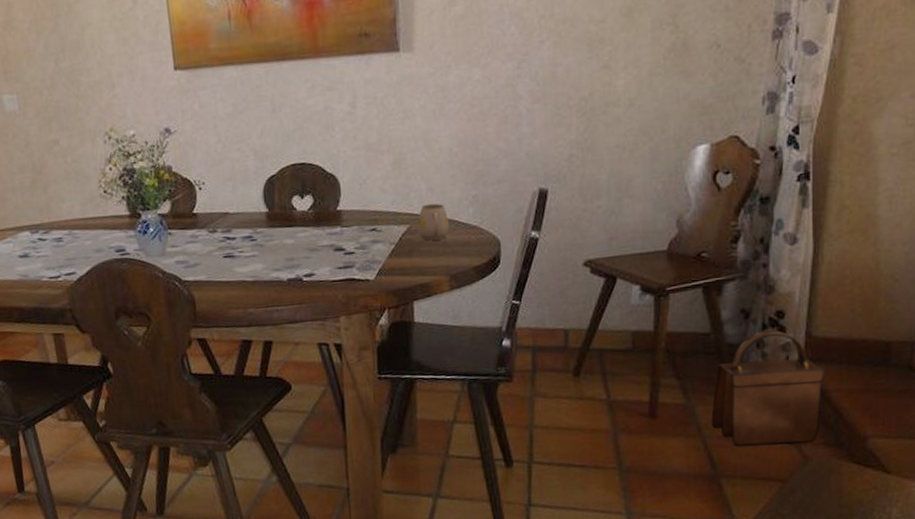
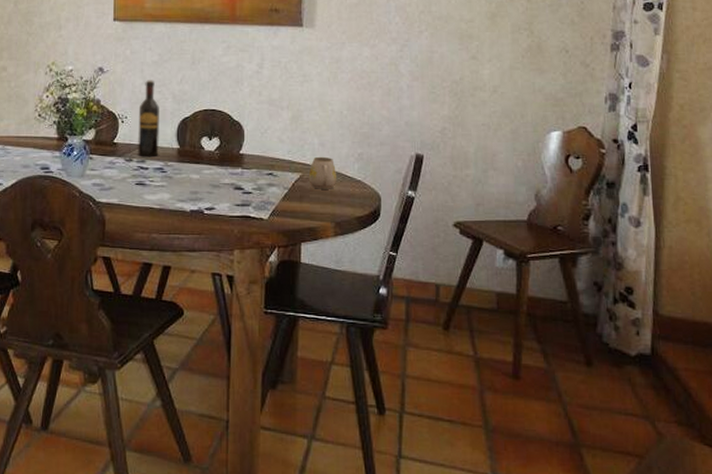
wine bottle: none [216,136,246,225] -> present [137,80,159,156]
handbag: present [711,330,825,446] -> none [570,305,673,419]

